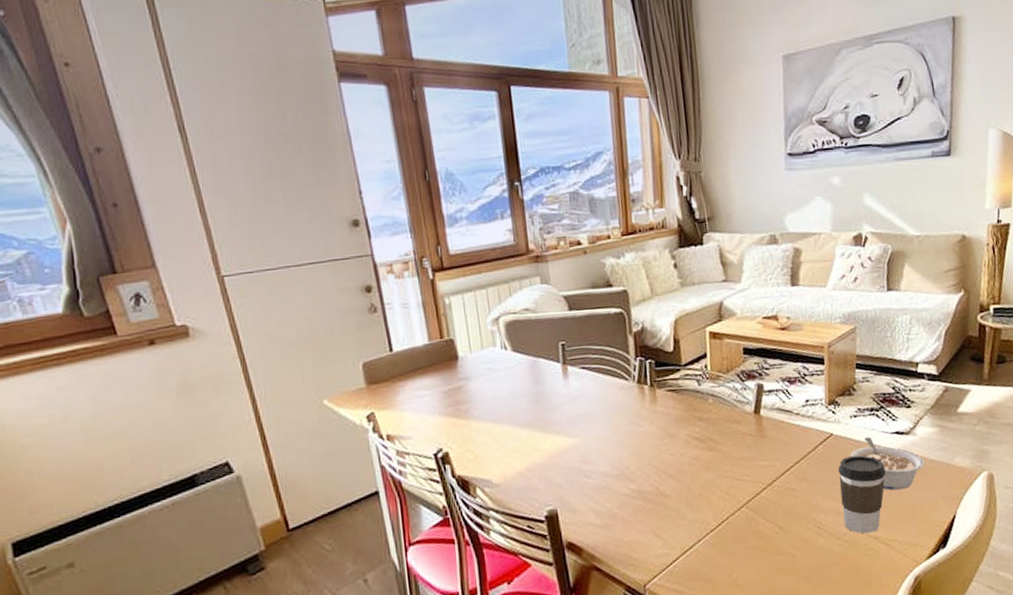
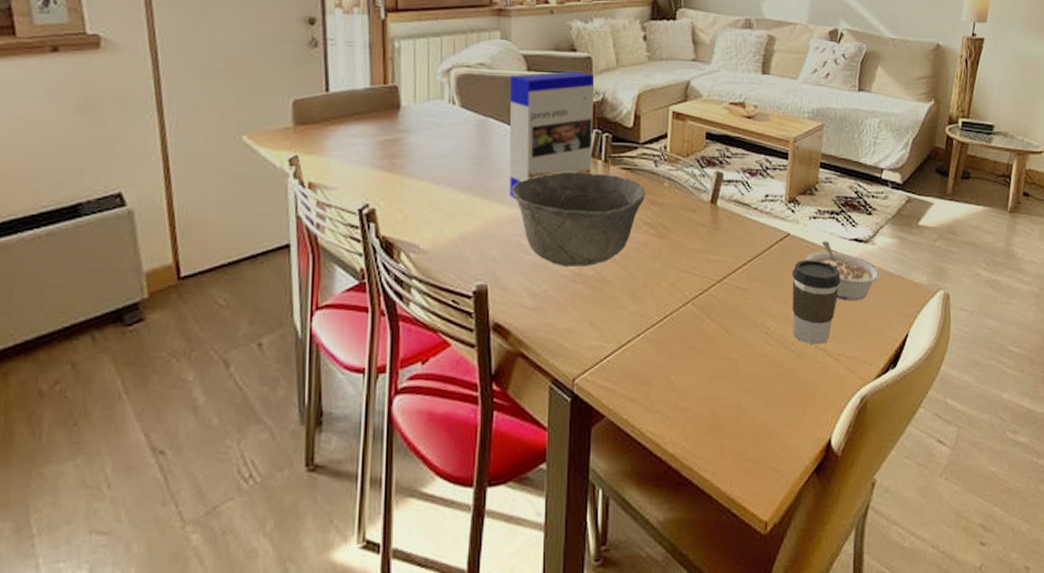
cereal box: none [553,304,640,429] -> present [509,70,594,198]
bowl: none [568,397,693,486] -> present [512,172,646,267]

